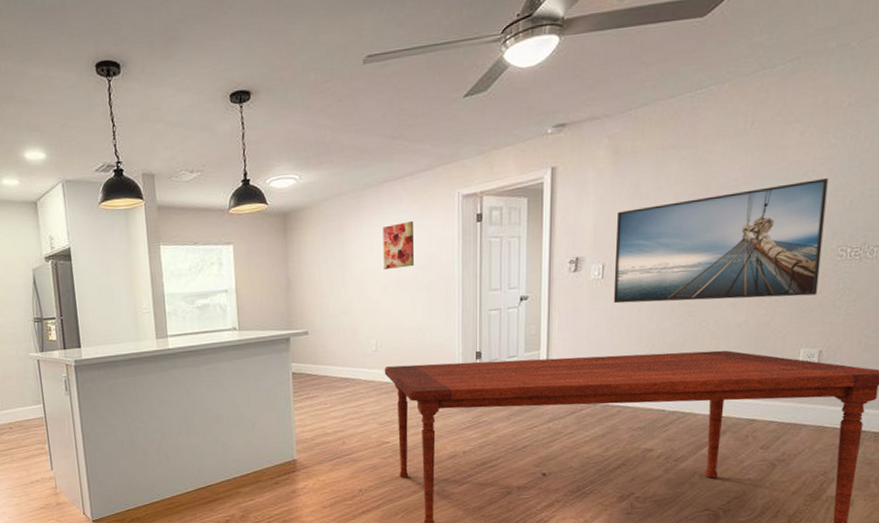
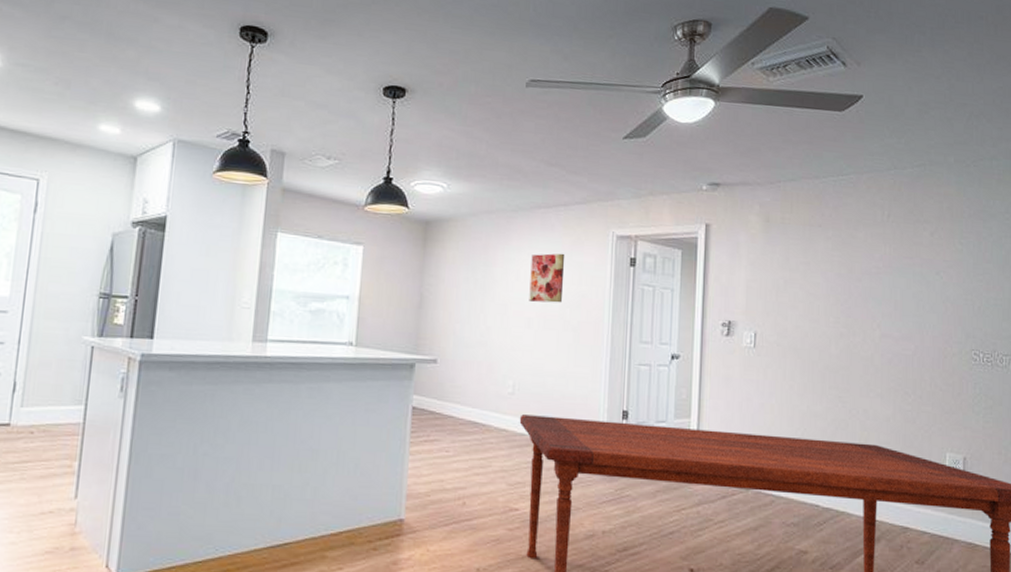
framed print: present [613,177,829,304] -> none [765,279,958,397]

